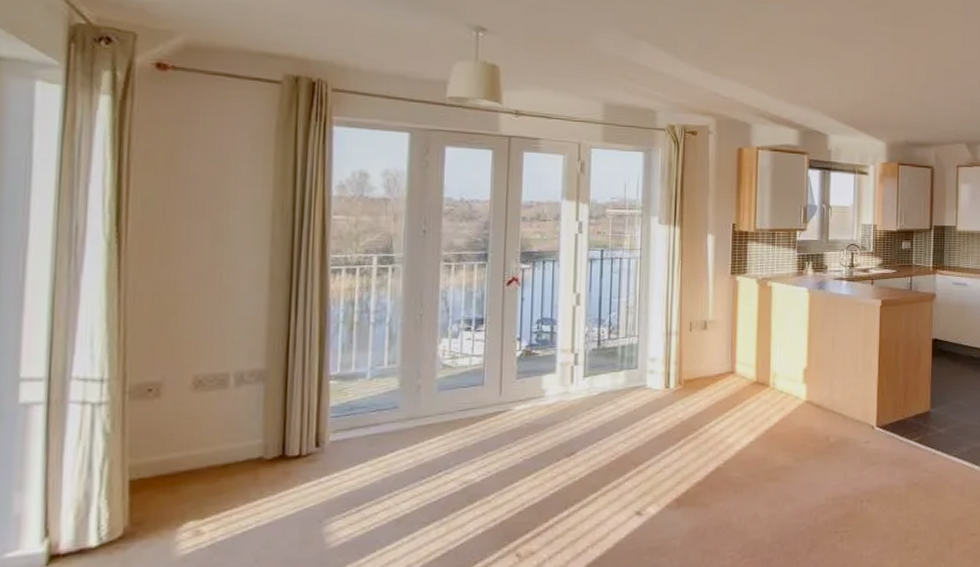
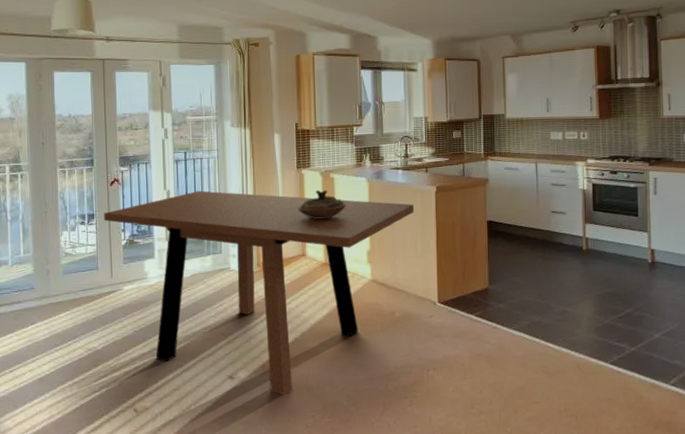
dining table: none [495,295,857,533] -> present [103,191,414,395]
decorative bowl: none [729,299,784,332] -> present [298,189,347,219]

